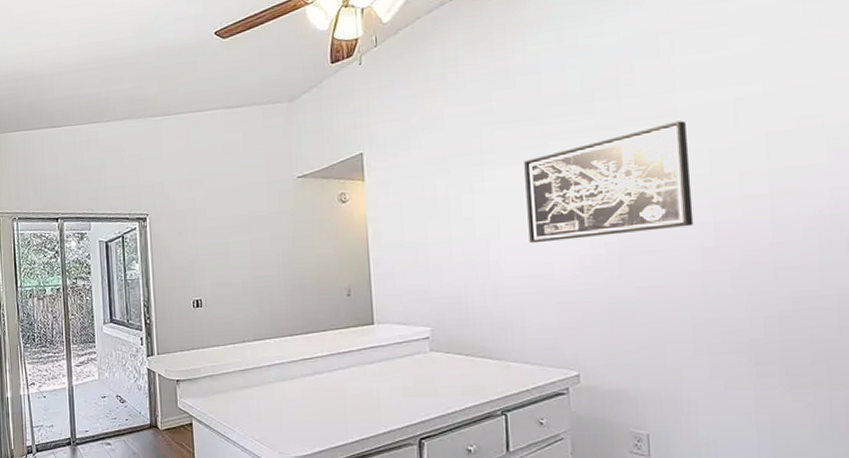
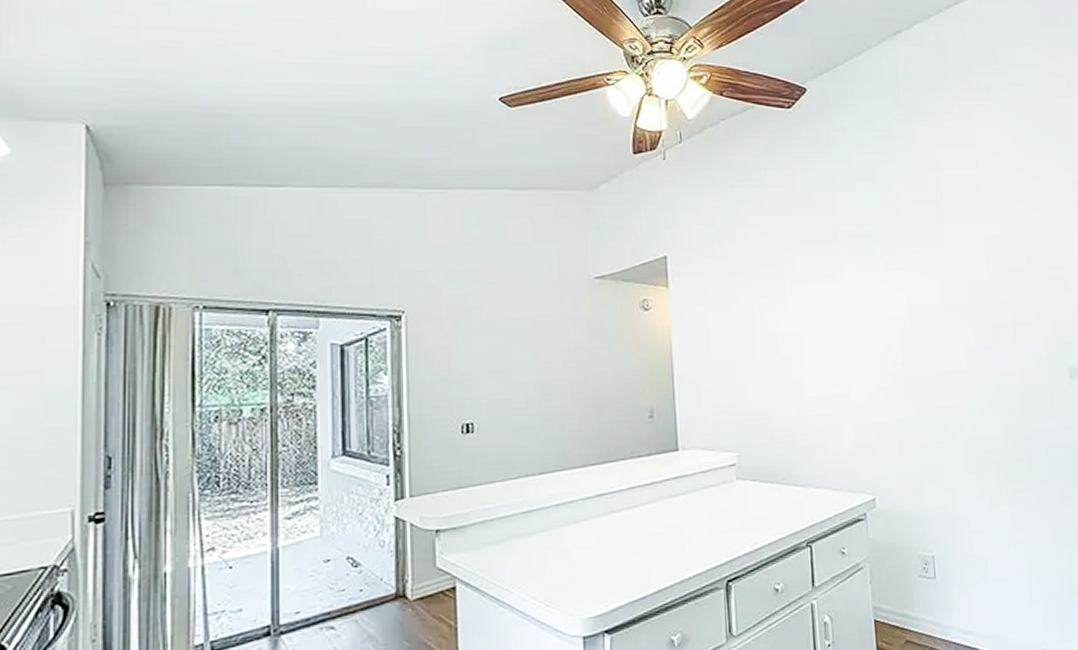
wall art: present [524,120,694,244] -> none [822,251,961,363]

